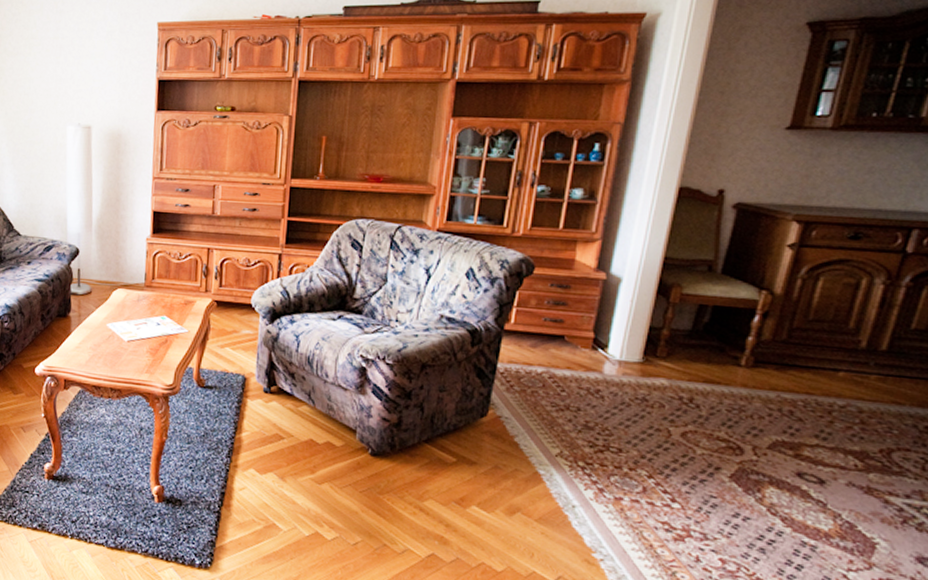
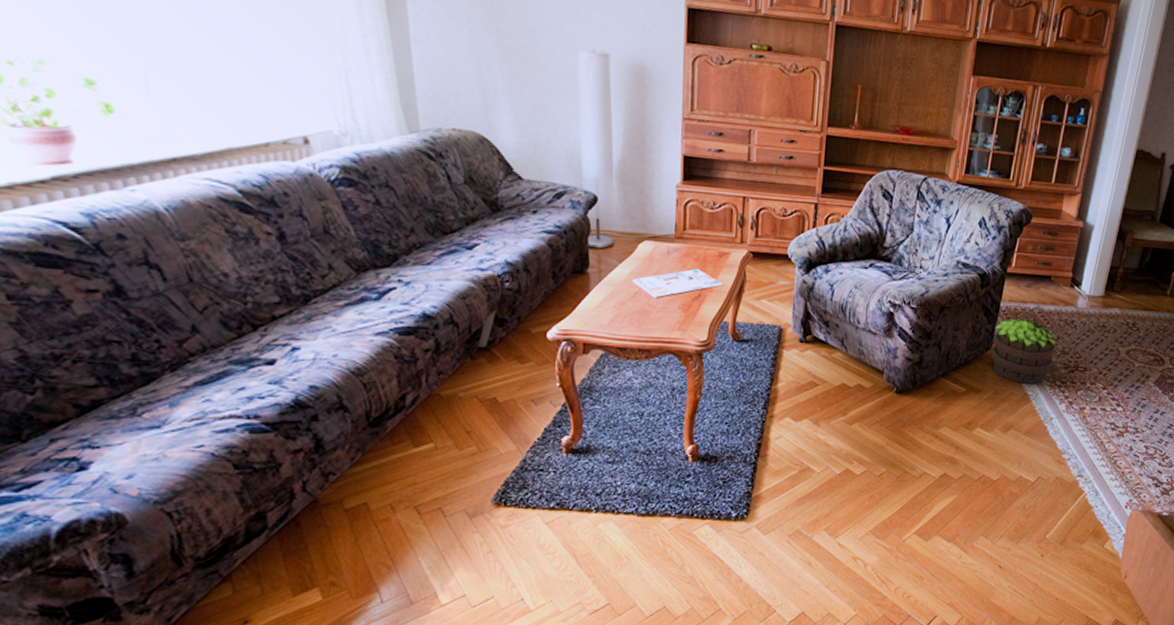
potted plant: none [488,383,576,462] -> present [991,319,1057,384]

